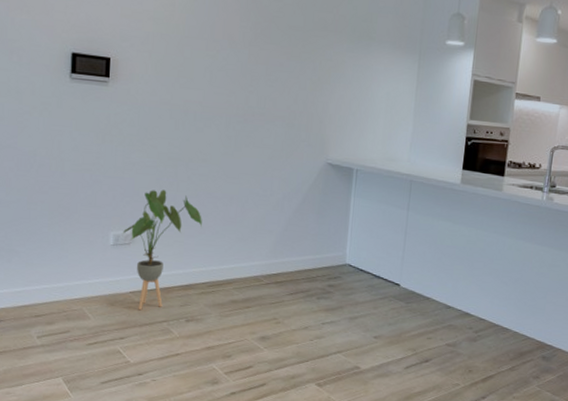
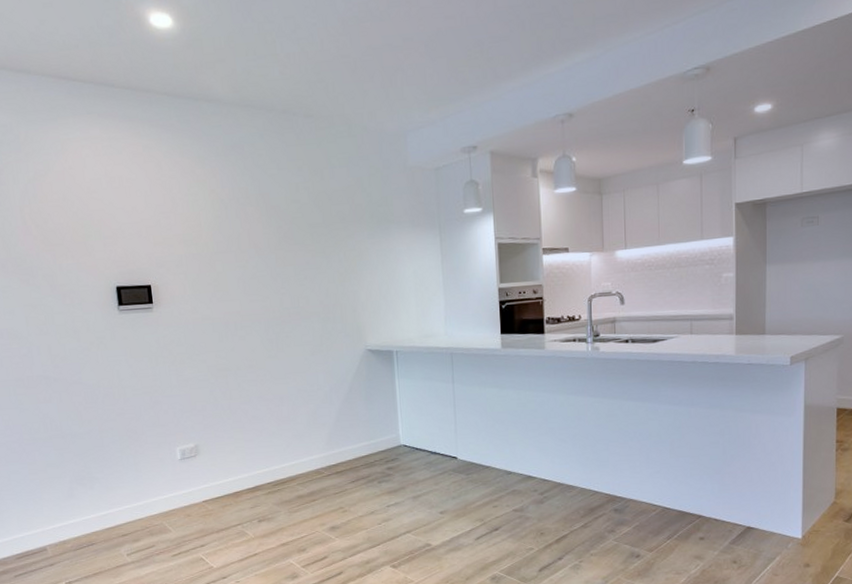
house plant: present [123,189,202,310] -> none [188,400,259,516]

